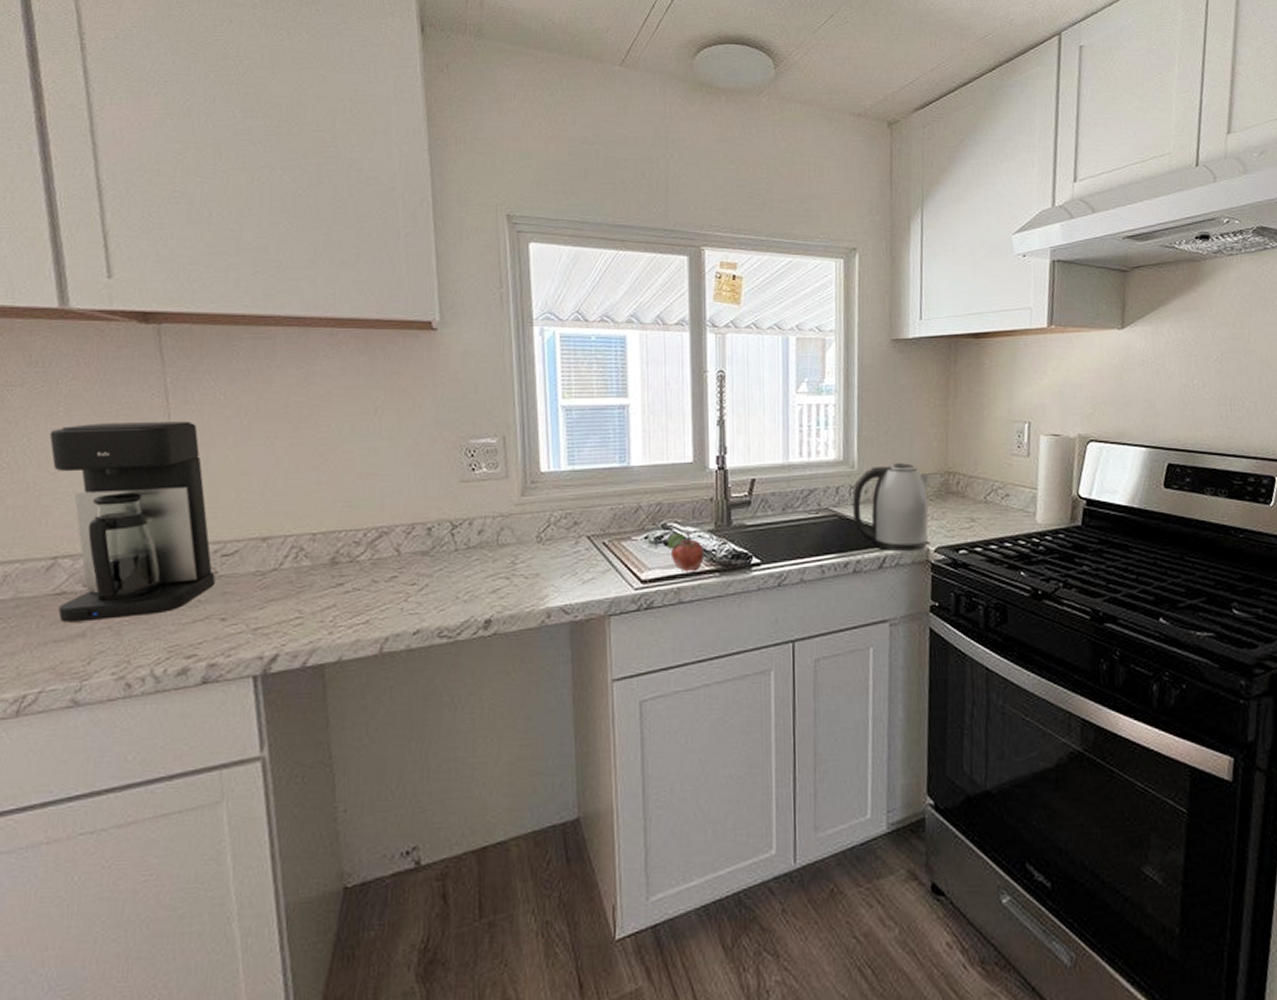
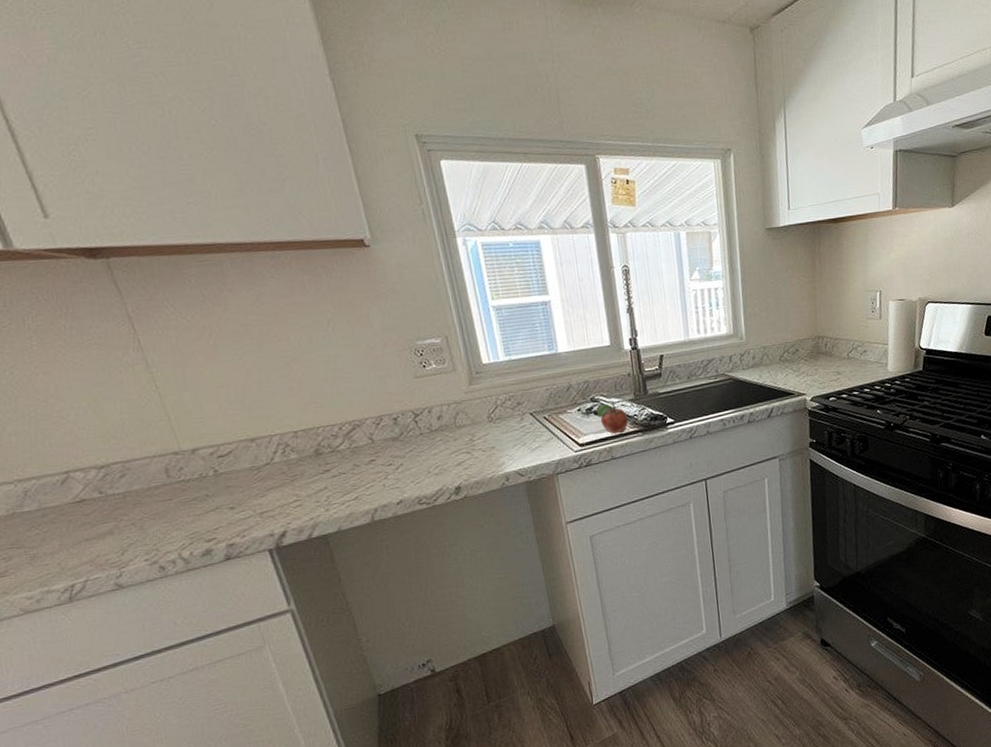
coffee maker: present [49,421,215,623] -> none [29,345,217,524]
kettle: present [852,463,930,552] -> none [743,332,805,404]

